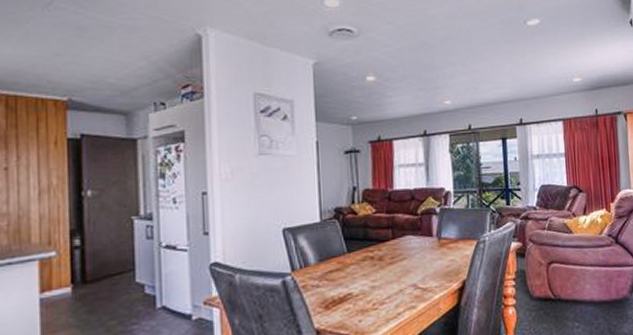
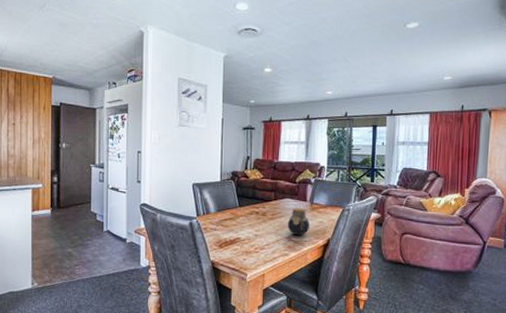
jar: none [411,245,440,281] -> present [287,208,310,236]

